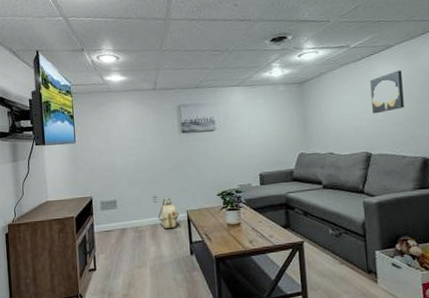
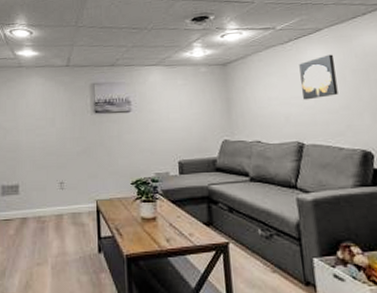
backpack: present [158,198,179,229] -> none [63,185,87,221]

